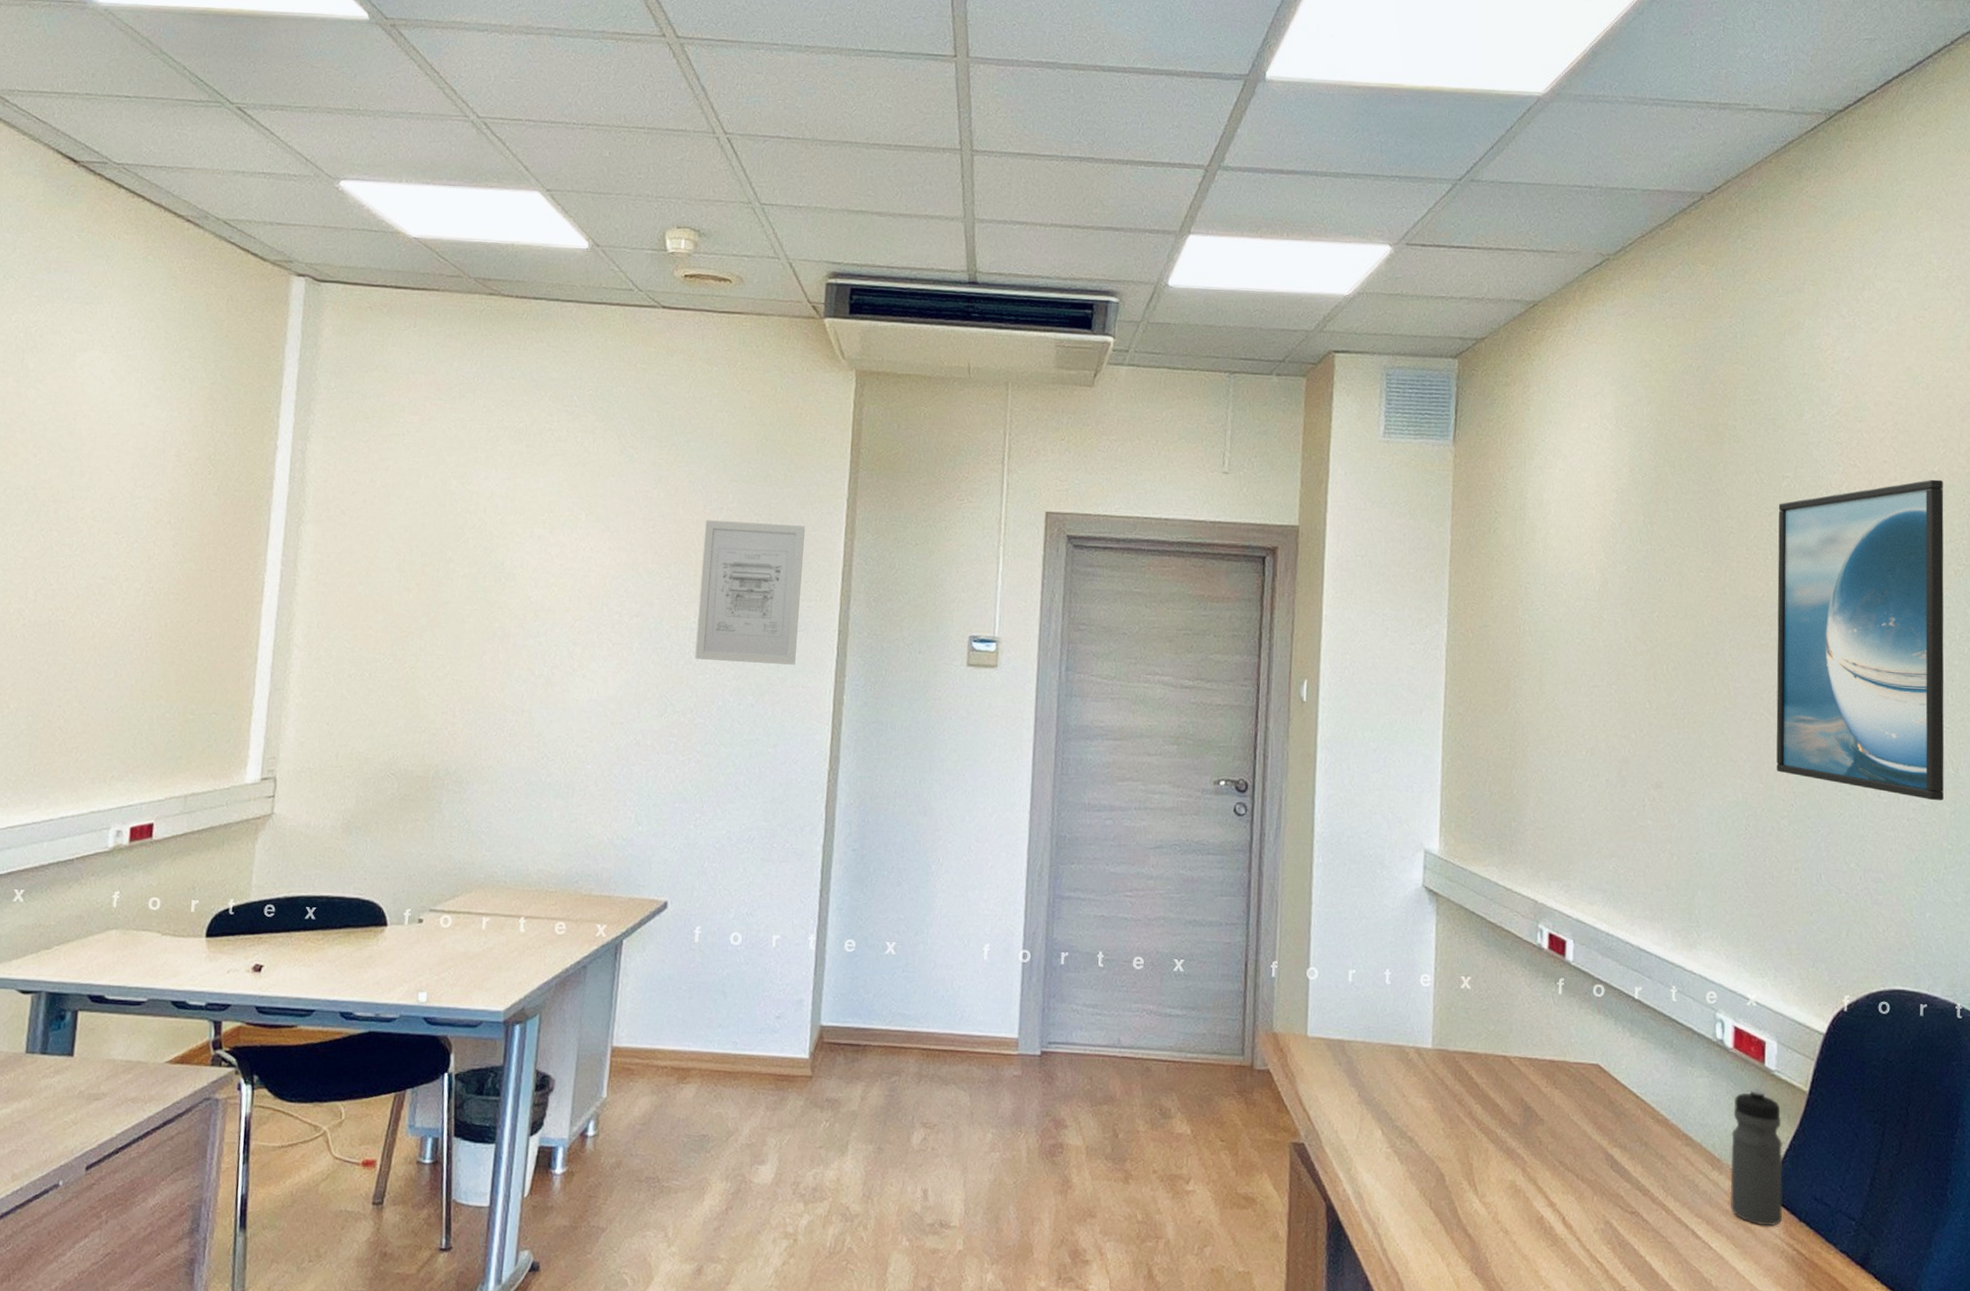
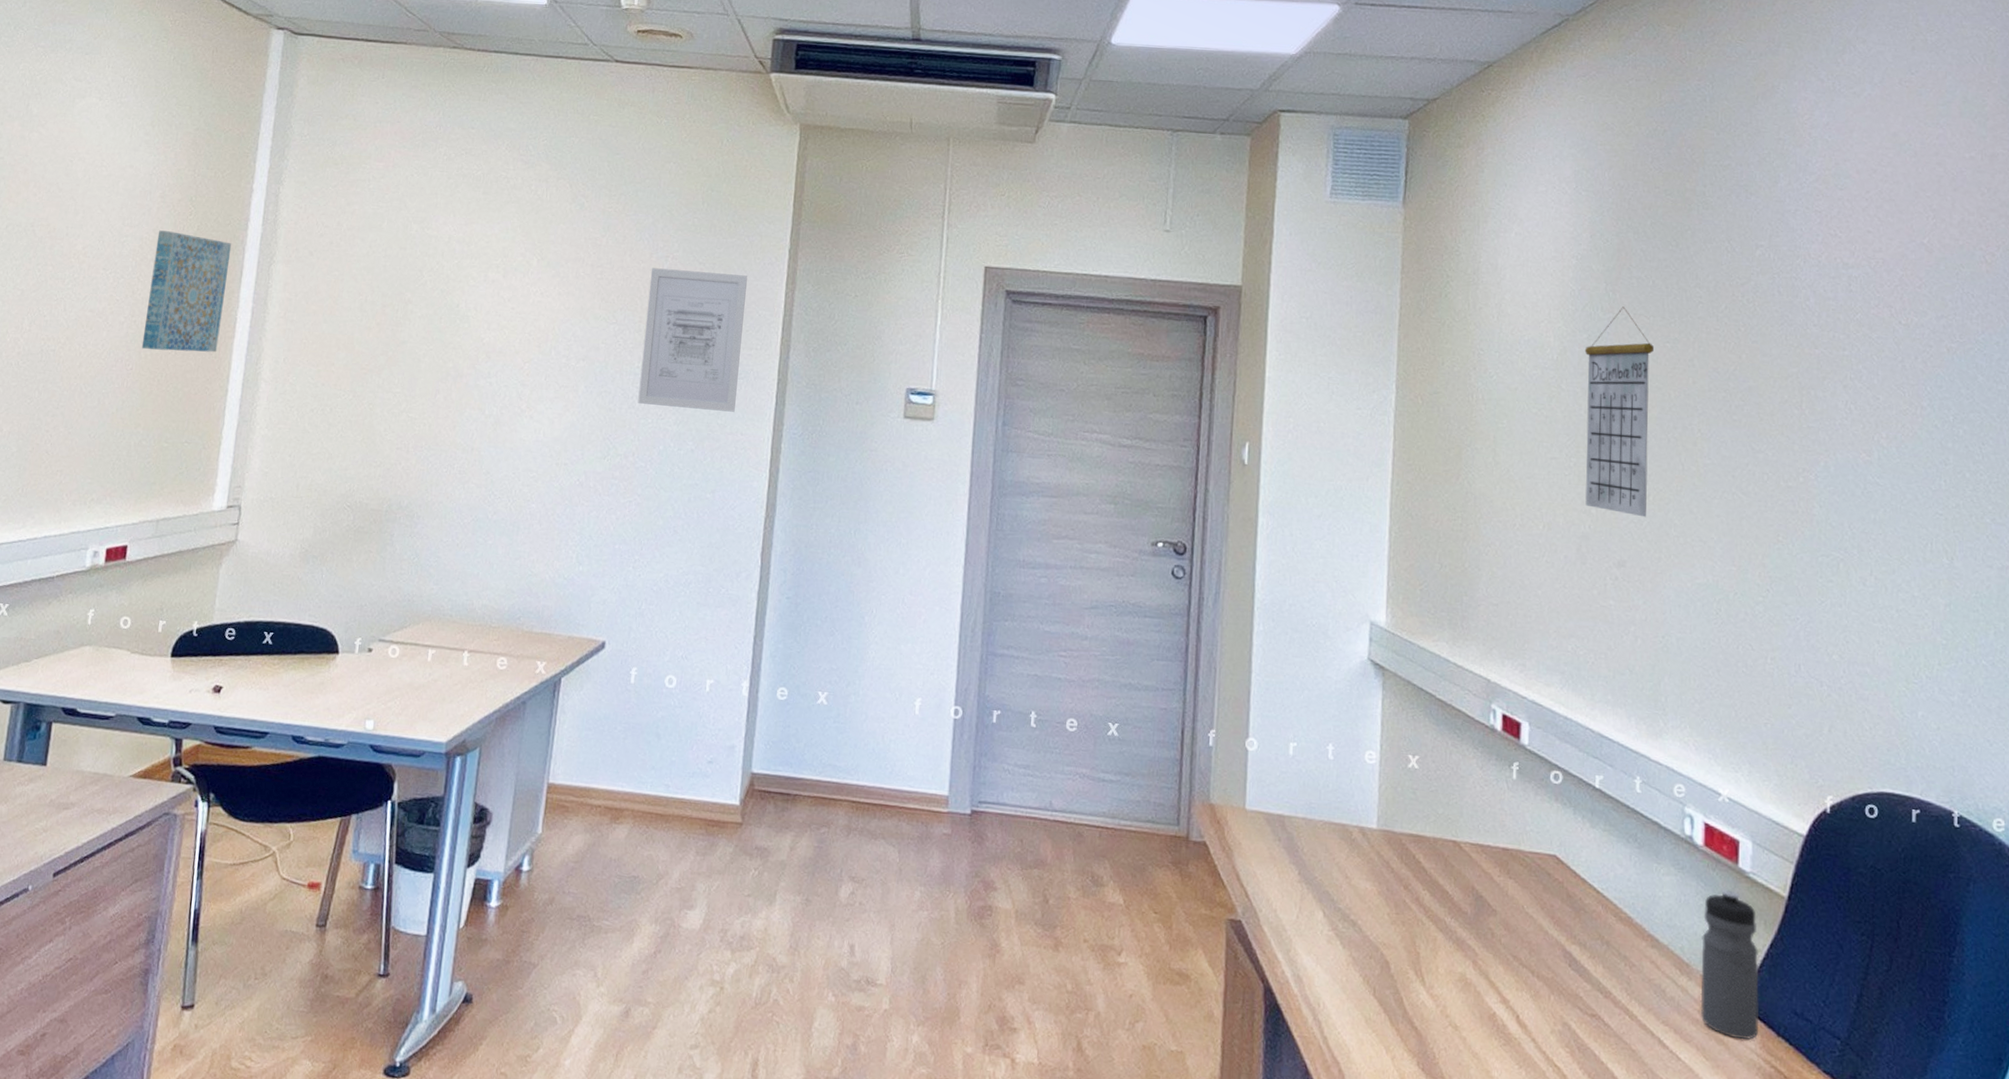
wall art: none [160,491,256,619] -> present [141,230,232,353]
calendar: none [1624,538,1688,740] -> present [1584,307,1654,518]
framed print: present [1776,479,1944,801] -> none [1750,251,1937,593]

